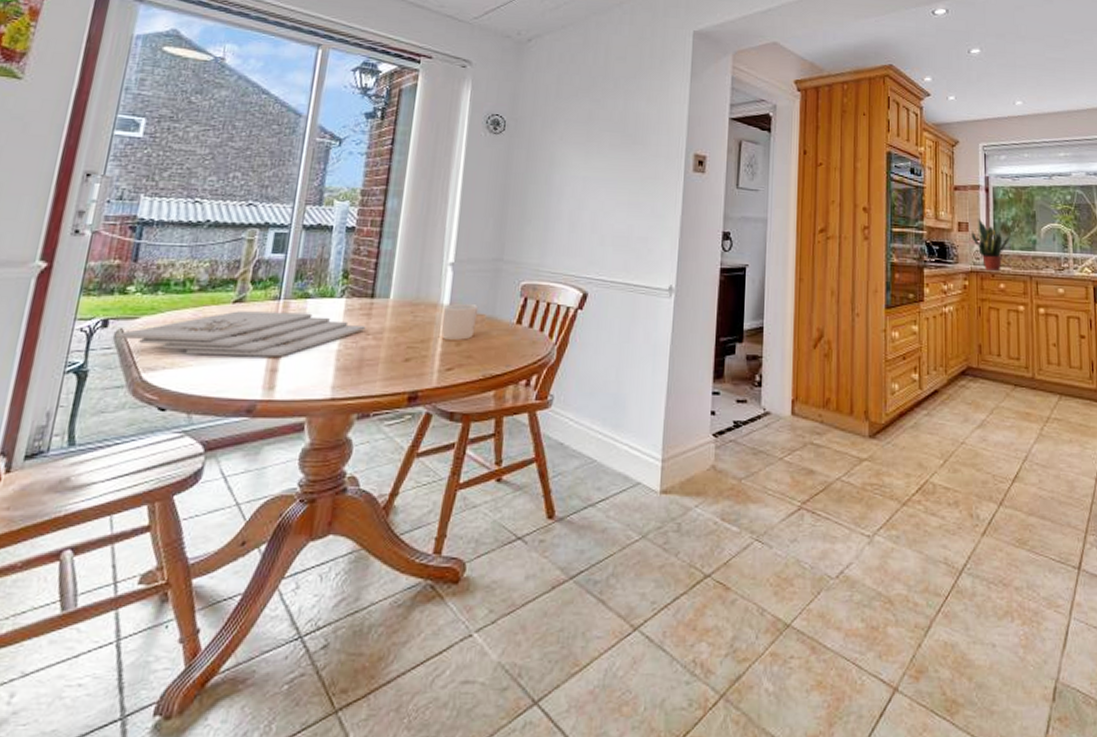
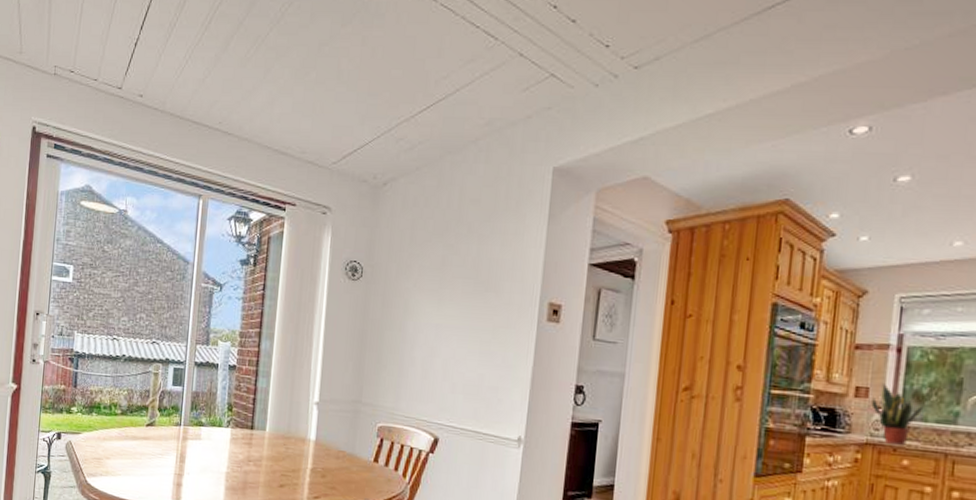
placemat: present [116,311,366,357] -> none [67,433,248,474]
mug: present [441,303,478,342] -> none [309,439,340,474]

